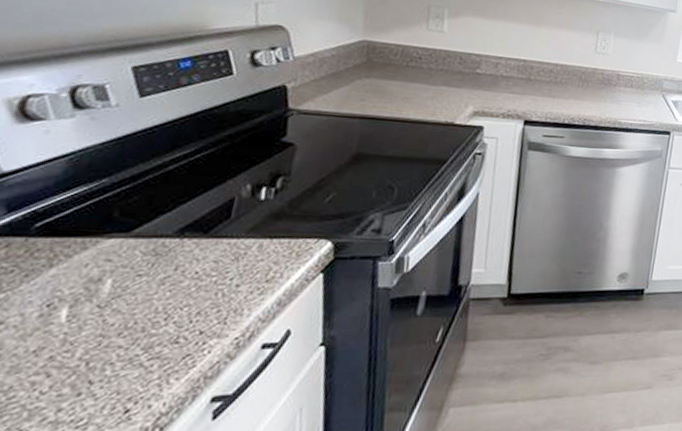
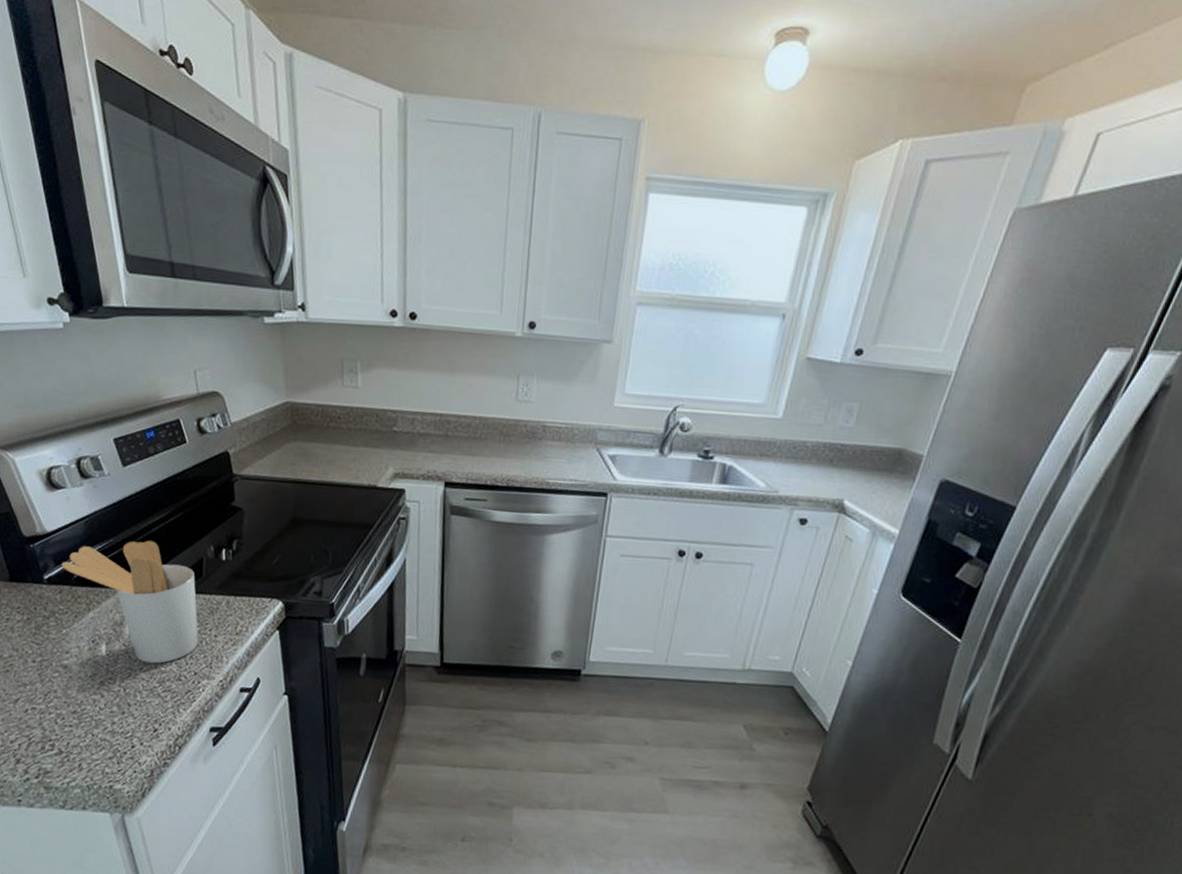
utensil holder: none [17,180,220,326] -> present [62,540,199,664]

